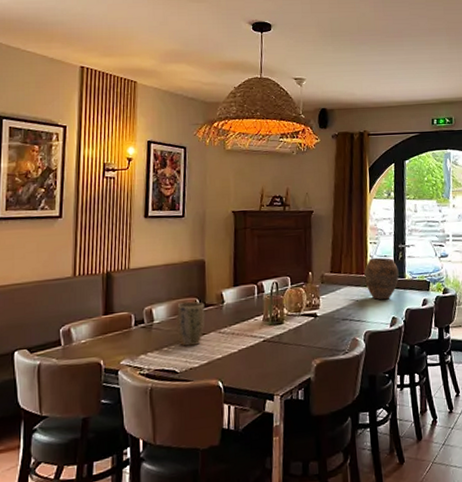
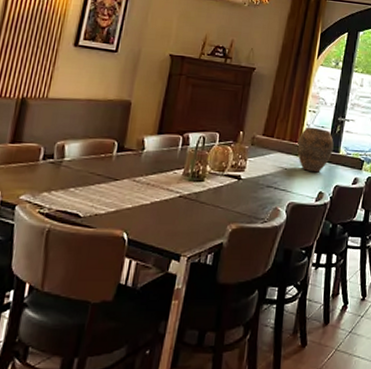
plant pot: present [176,301,205,346] -> none [87,143,123,190]

